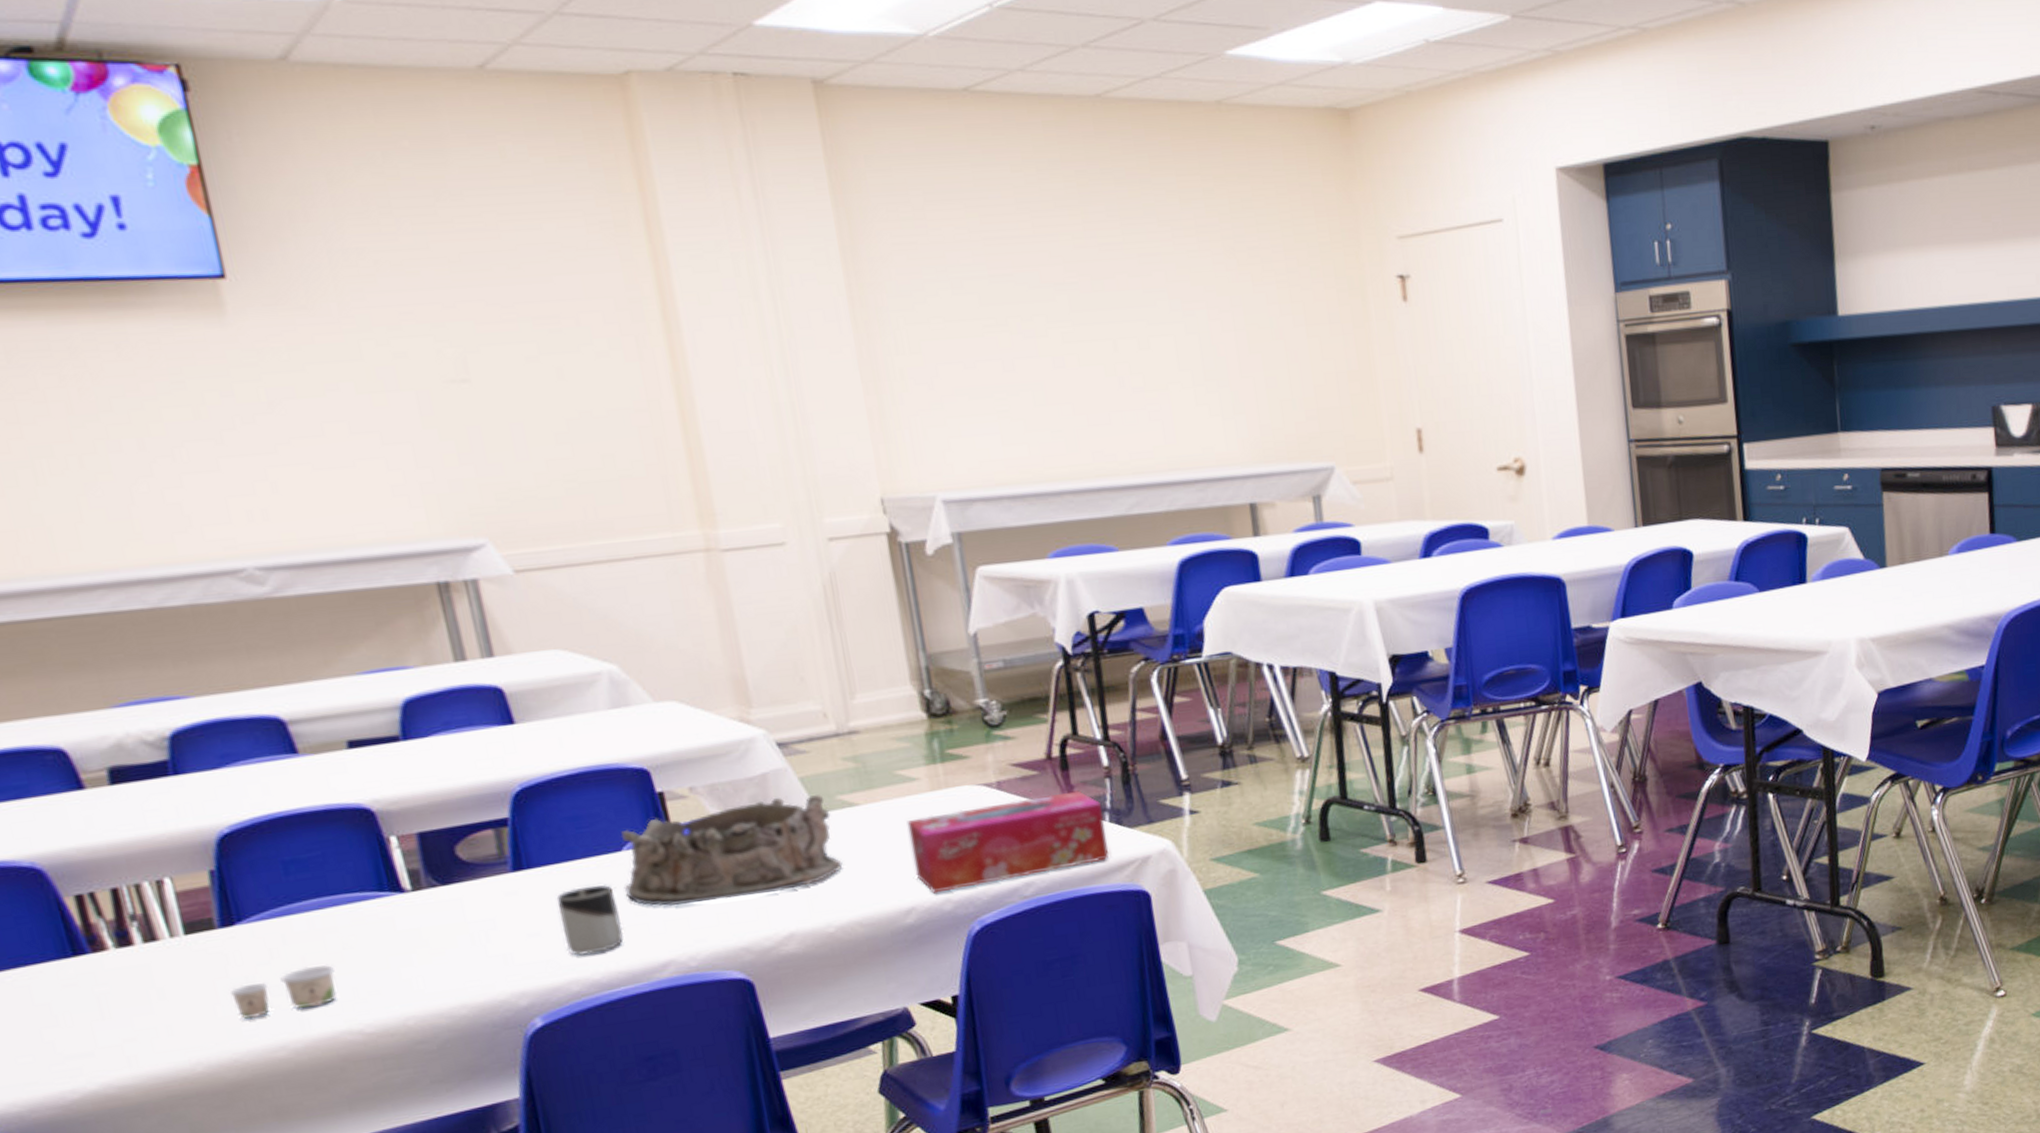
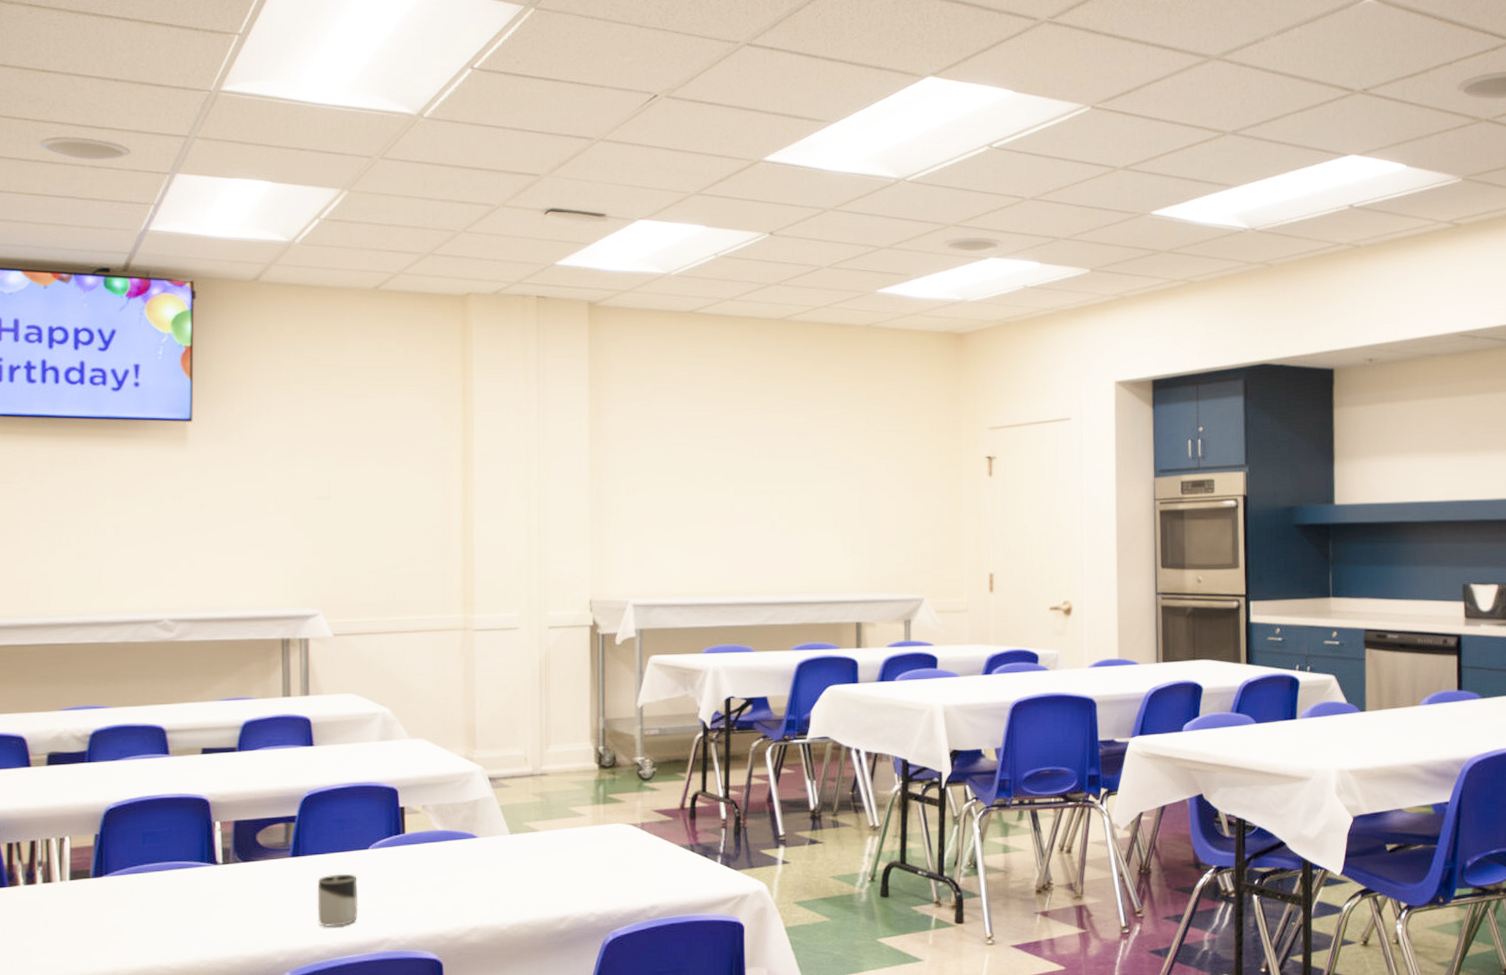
paper cup: present [231,965,337,1019] -> none [90,913,160,949]
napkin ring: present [620,795,843,906] -> none [366,819,520,896]
tissue box: present [906,790,1110,894] -> none [571,836,717,907]

